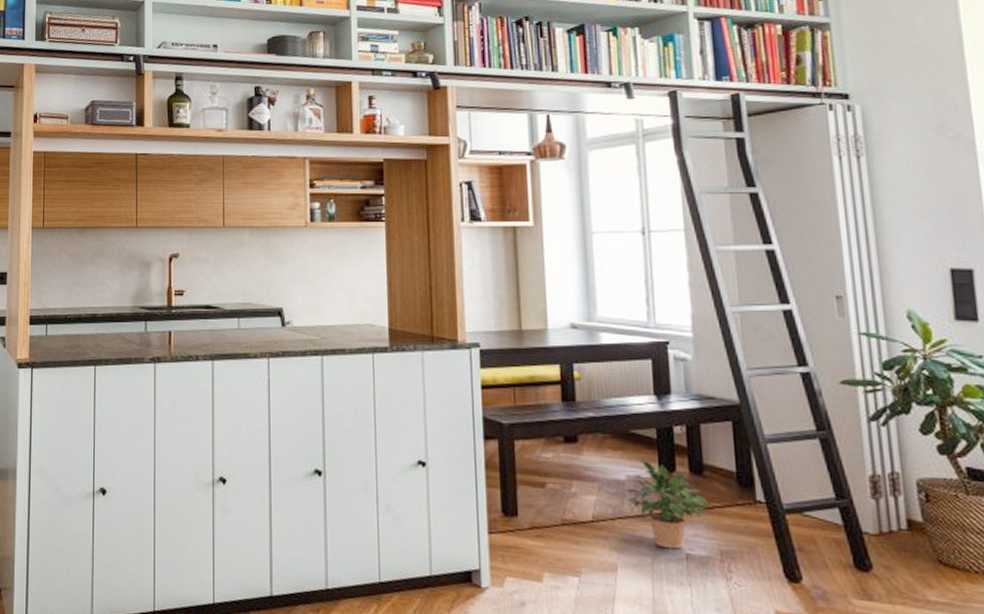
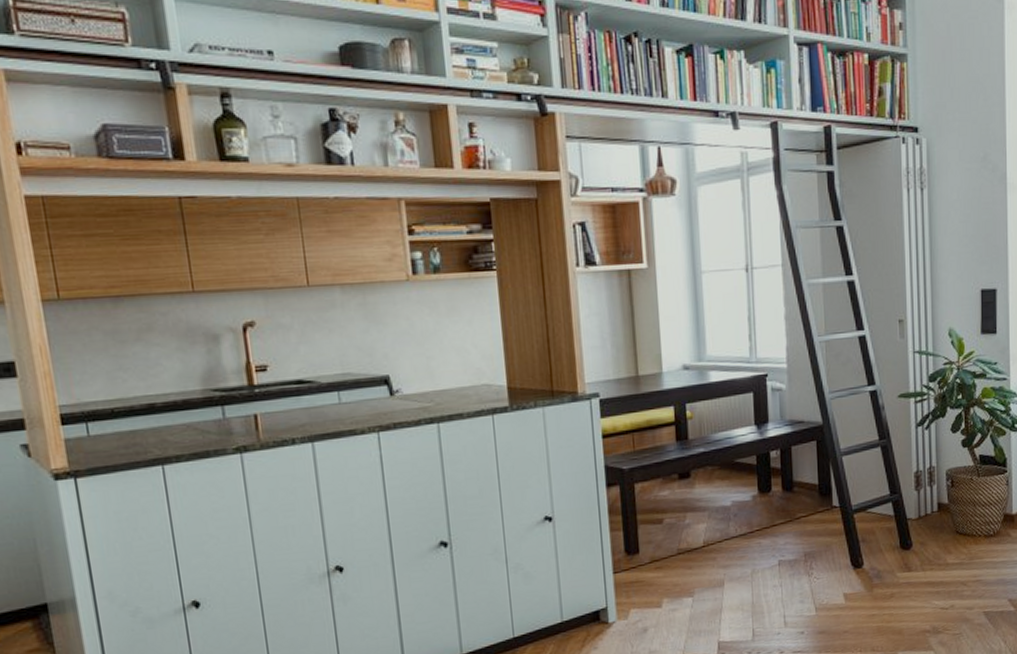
potted plant: present [623,461,711,549] -> none [729,485,799,559]

